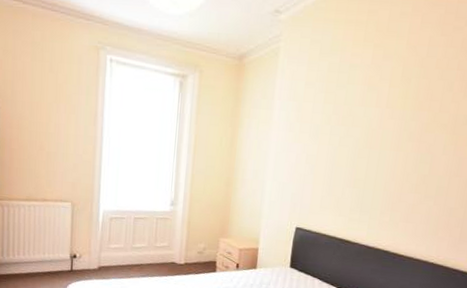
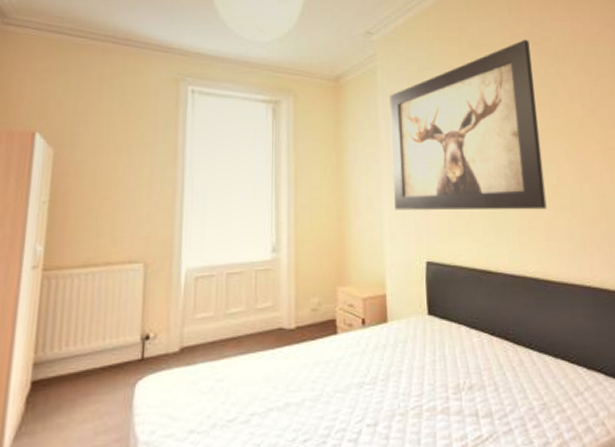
wall art: none [276,27,439,196] -> present [389,39,547,210]

